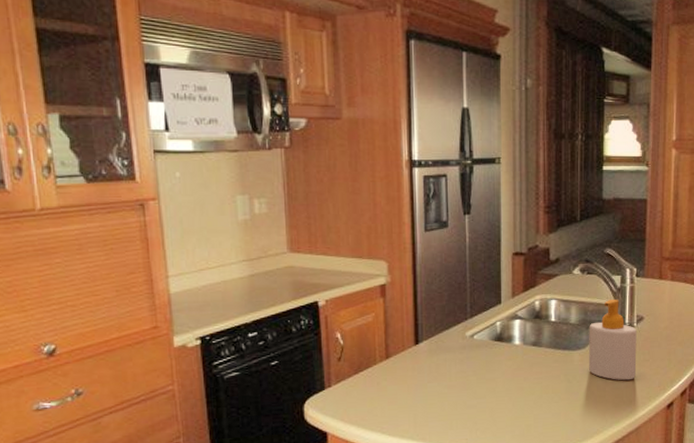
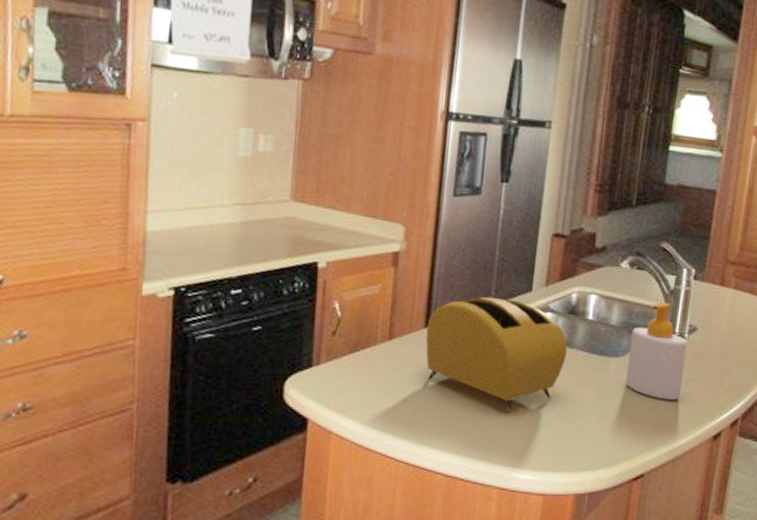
toaster: none [416,312,536,407] -> present [425,296,567,412]

